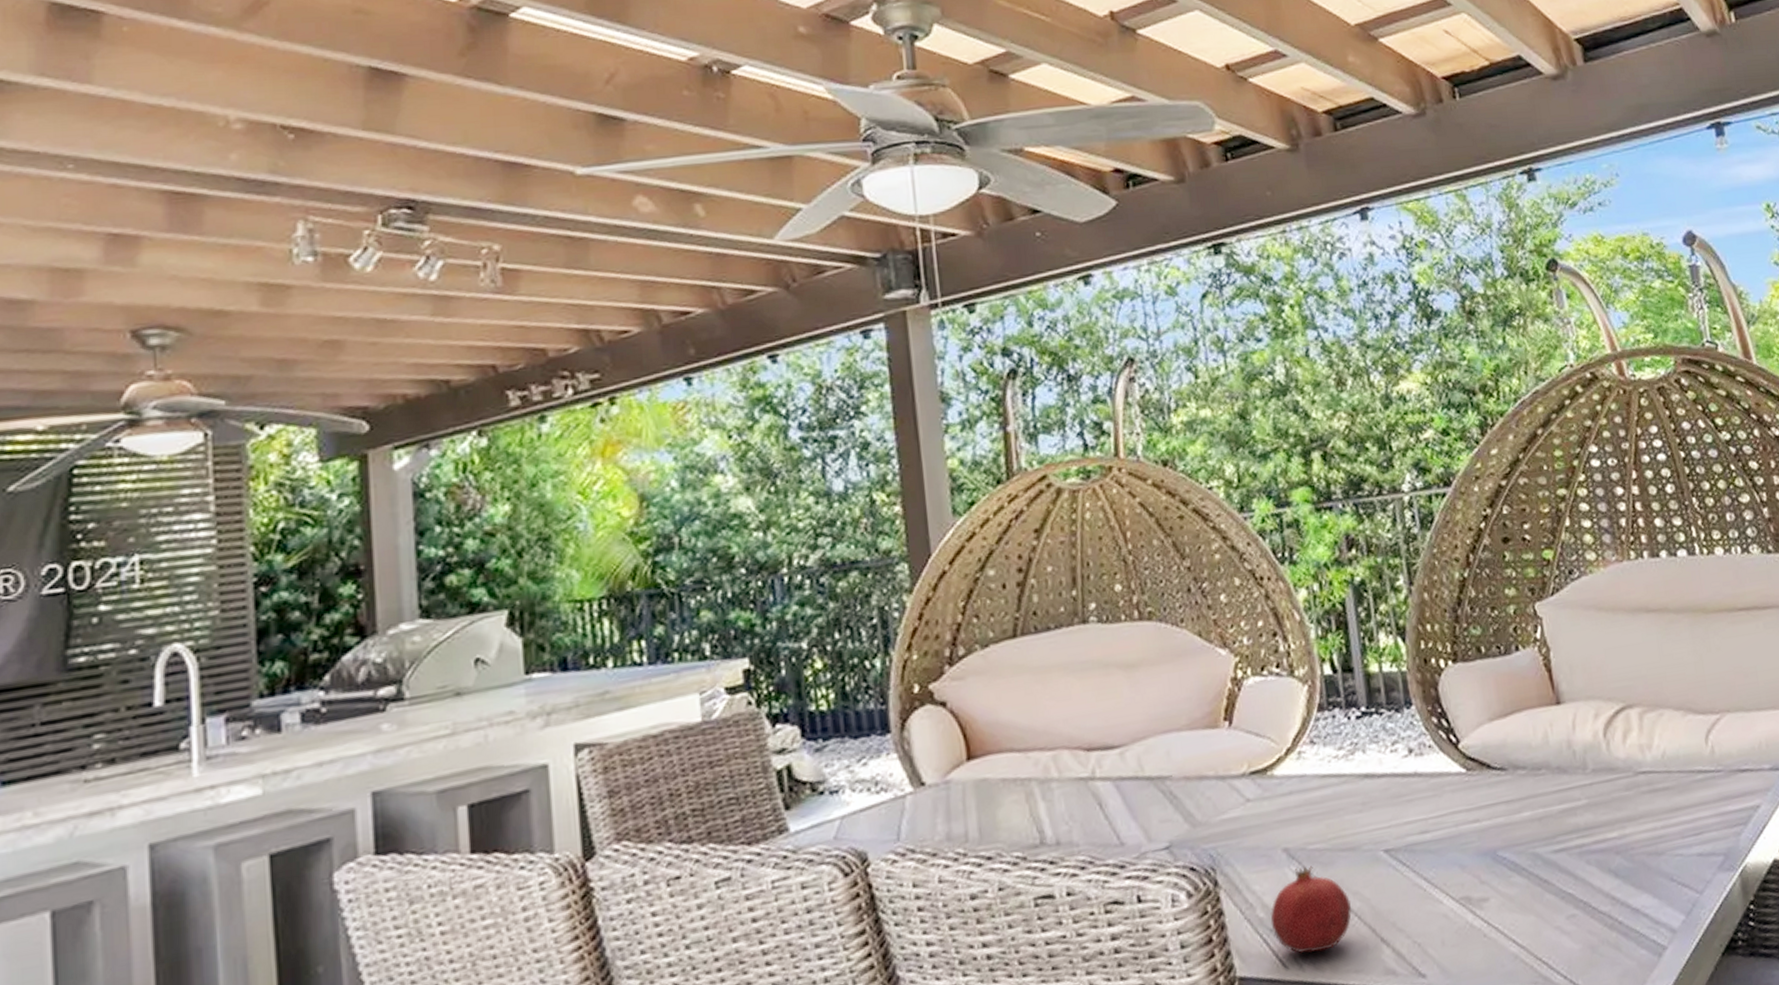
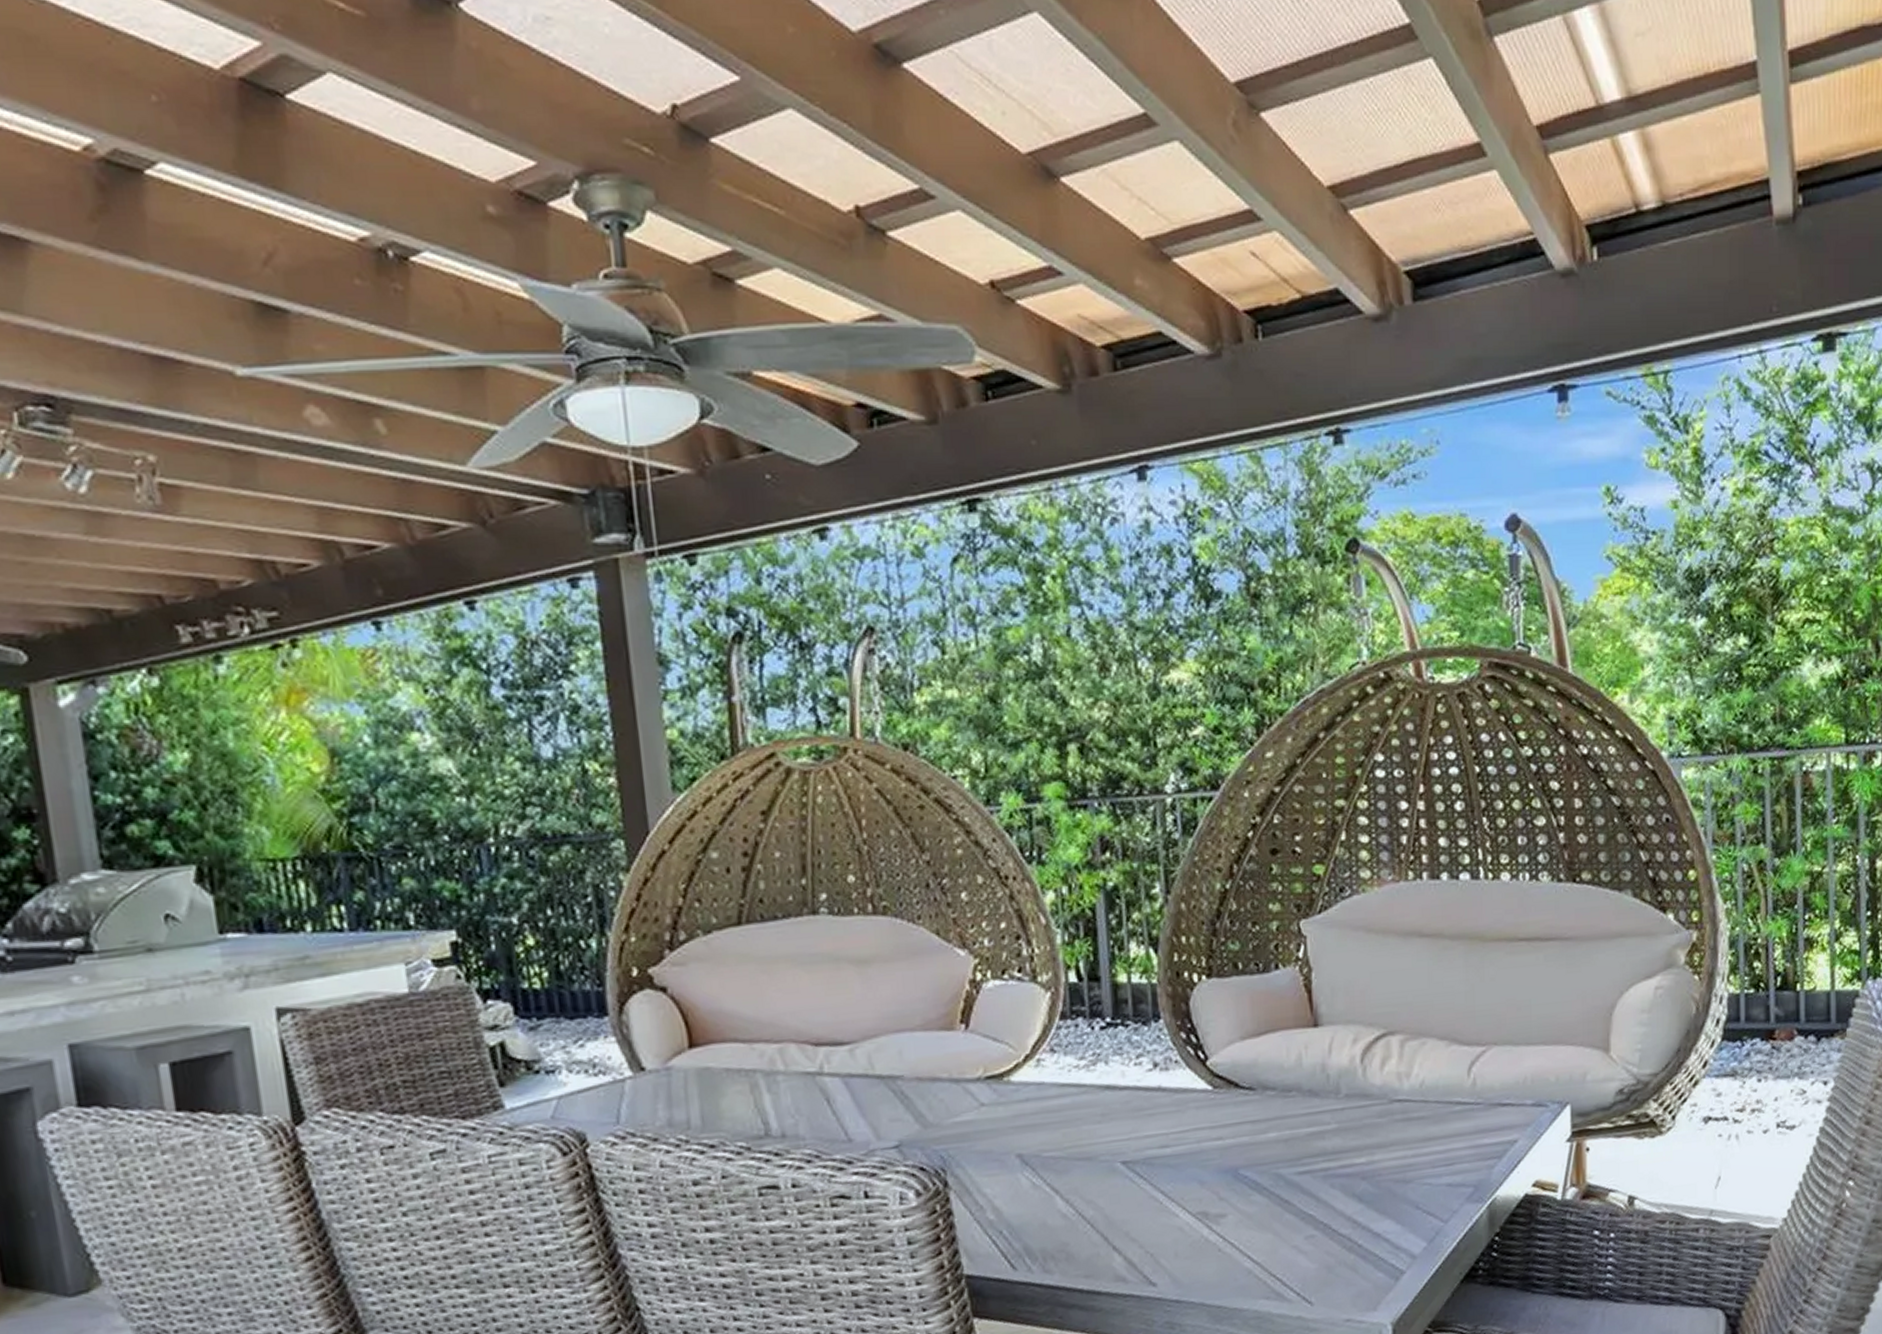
fruit: present [1270,866,1352,954] -> none [1000,1172,1084,1257]

